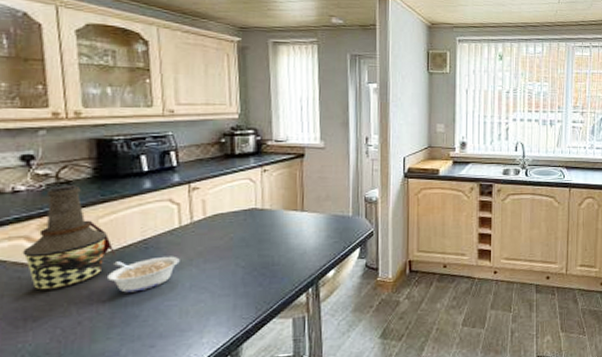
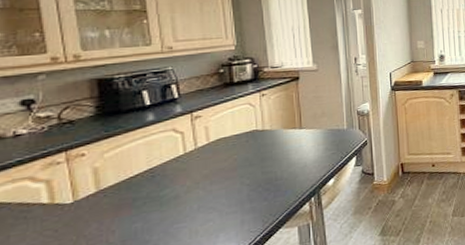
bottle: present [22,185,116,290] -> none [27,124,123,228]
legume: present [108,256,180,293] -> none [116,181,187,221]

